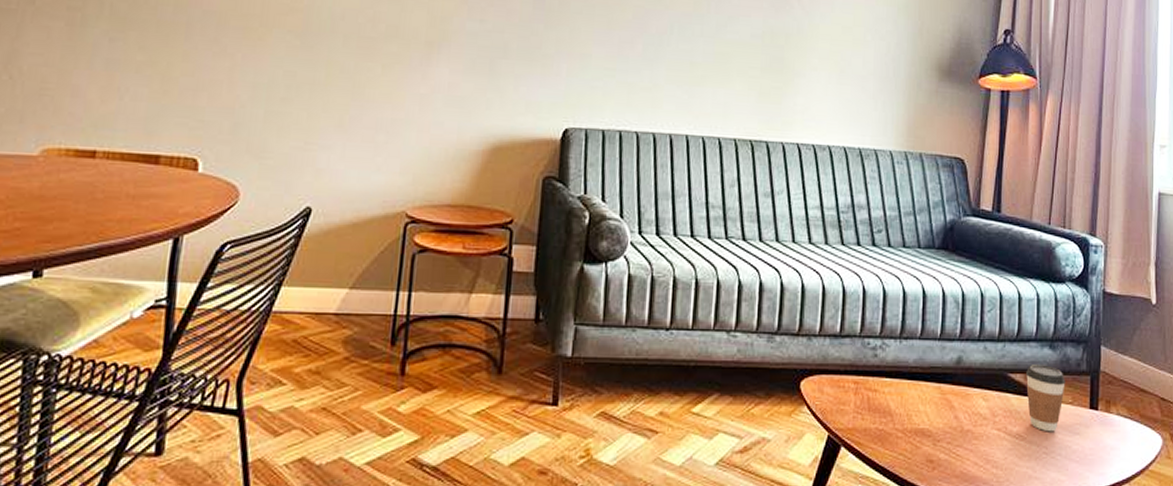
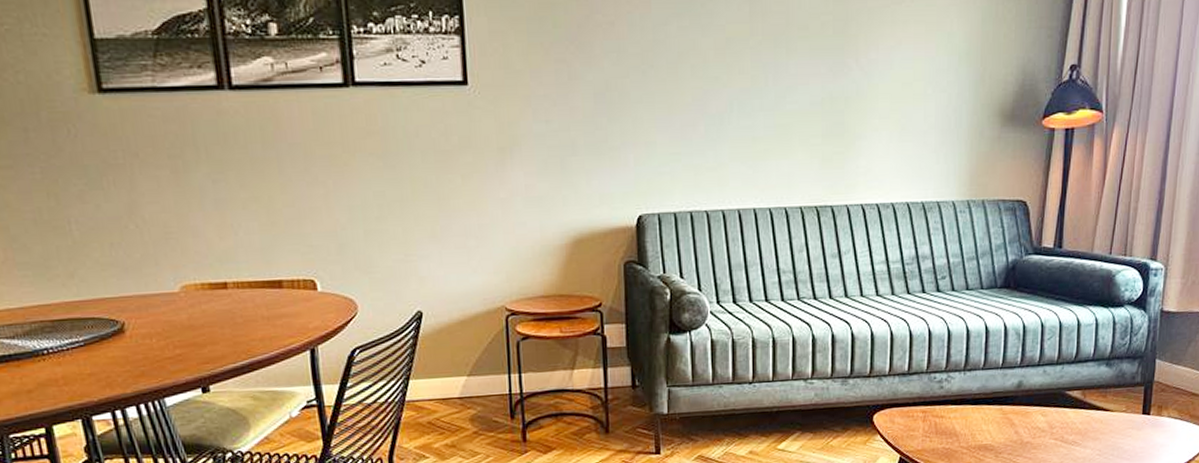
coffee cup: present [1026,365,1066,432] -> none [1082,381,1120,437]

